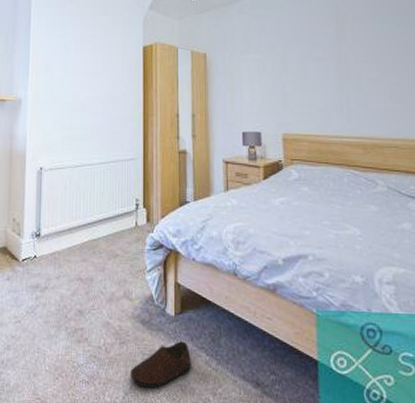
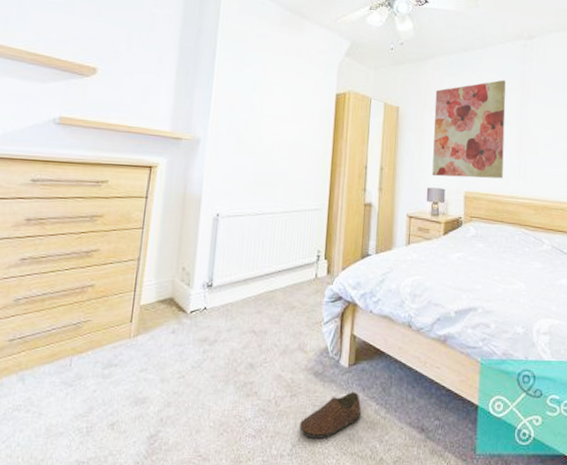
wall art: none [243,16,324,120] -> present [432,80,506,179]

